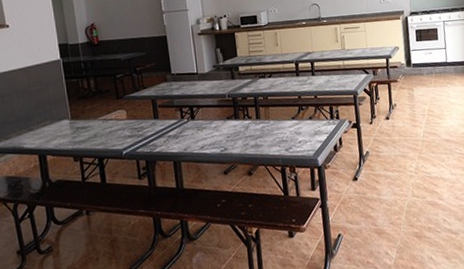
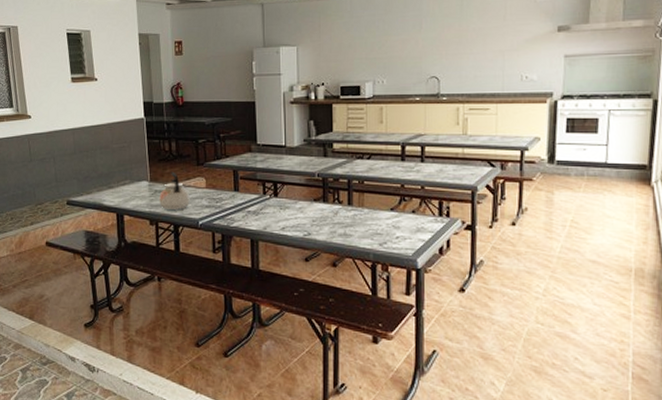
kettle: none [82,107,113,145] -> present [159,171,190,210]

